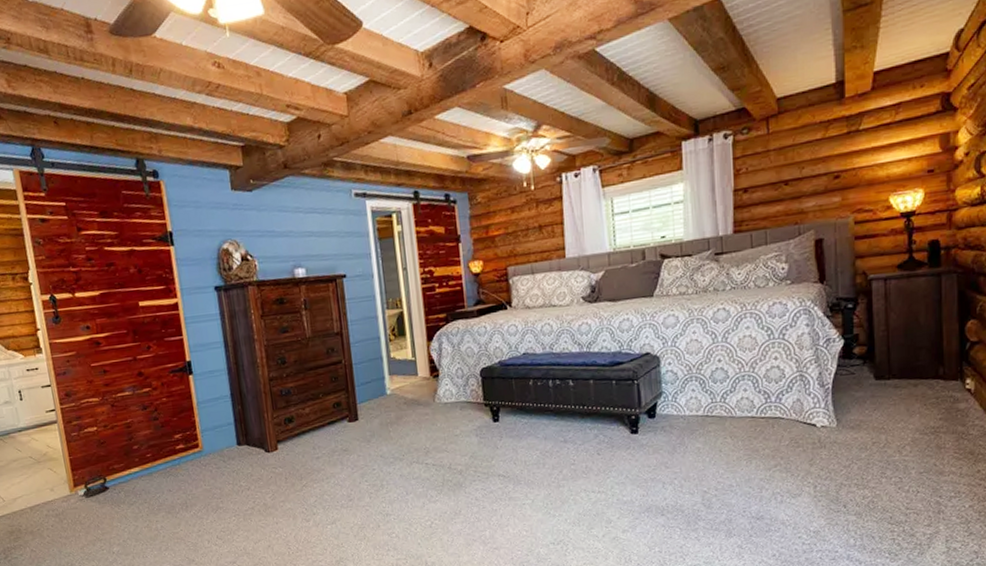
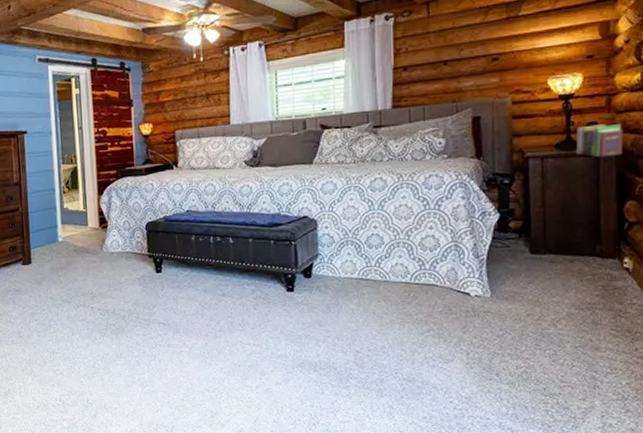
books: none [919,241,965,277] -> present [577,124,624,158]

